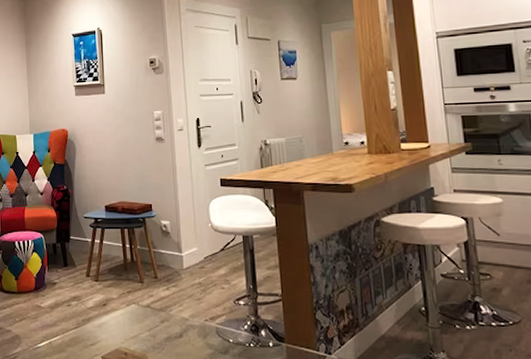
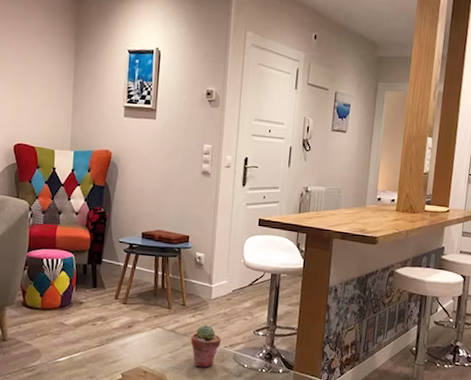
potted succulent: none [168,297,201,346] -> present [190,324,222,368]

